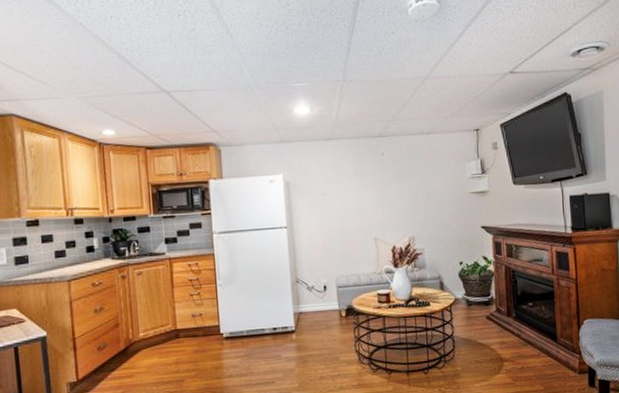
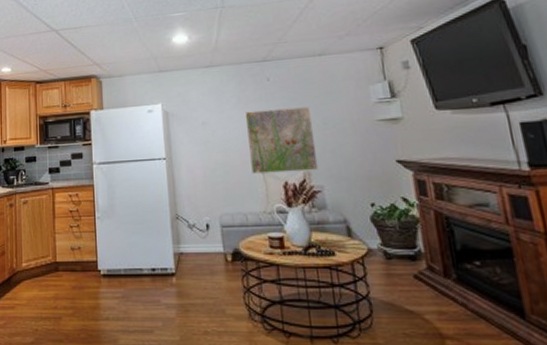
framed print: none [361,180,421,240] -> present [244,107,319,174]

